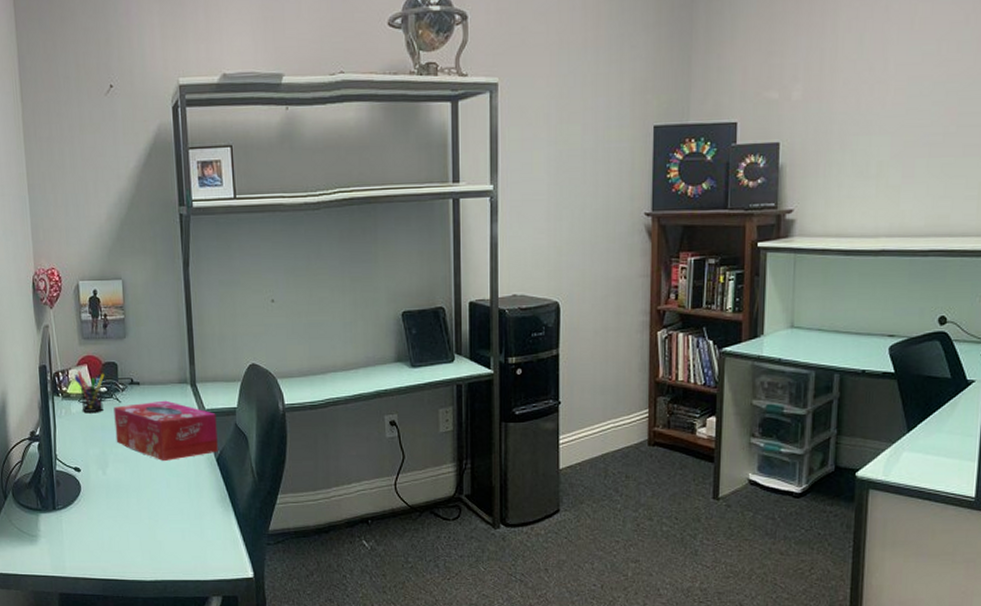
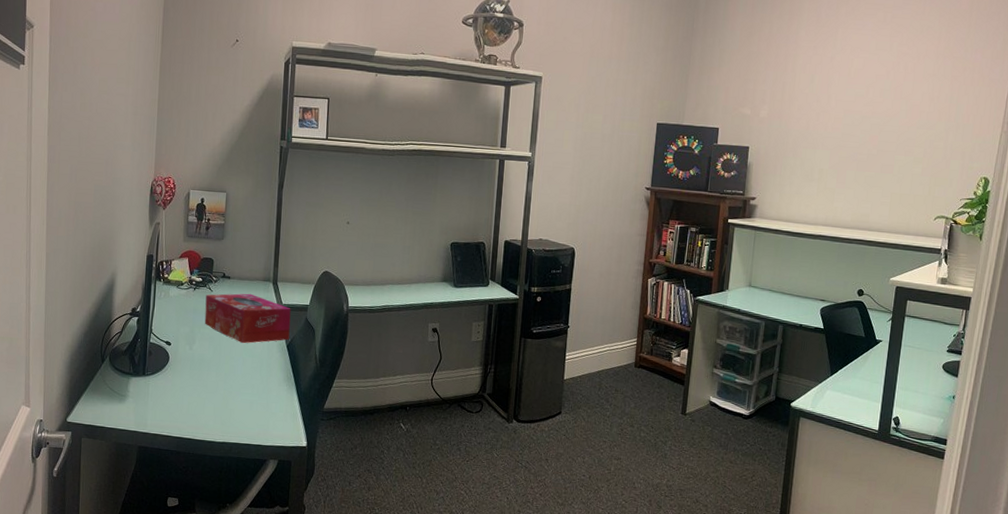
pen holder: present [74,371,105,412] -> none [175,262,202,298]

